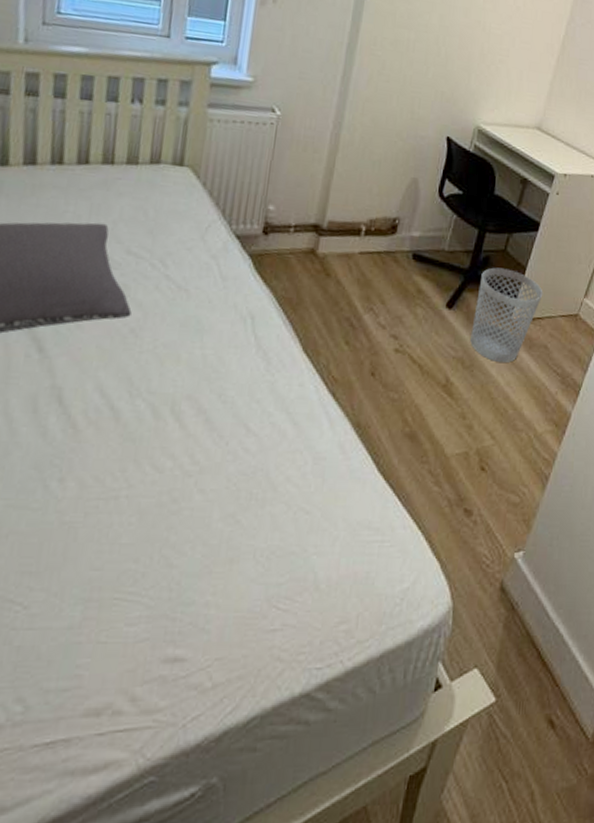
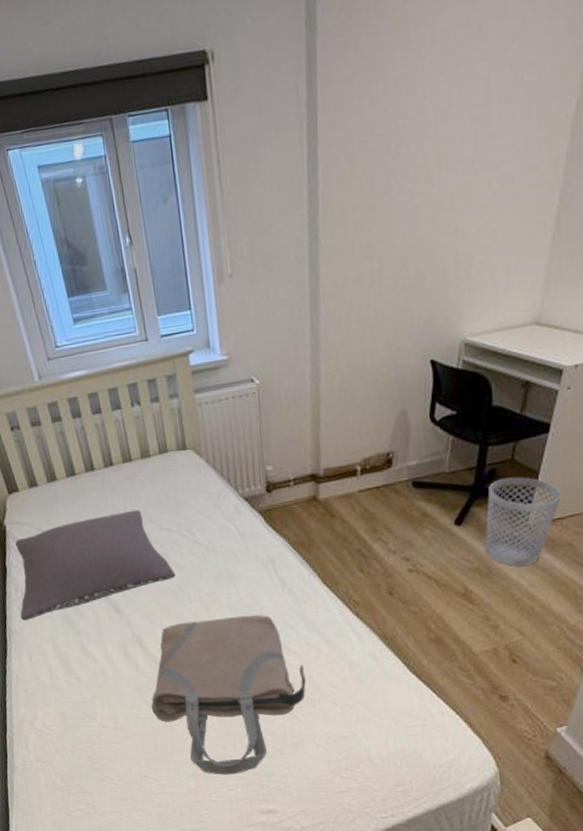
tote bag: none [49,377,262,602] -> present [151,615,306,775]

